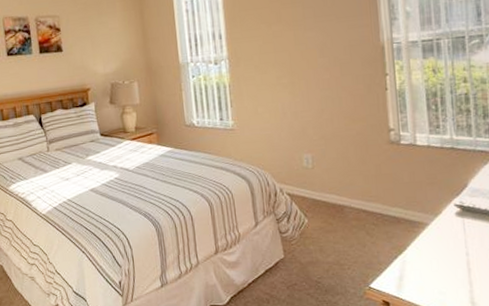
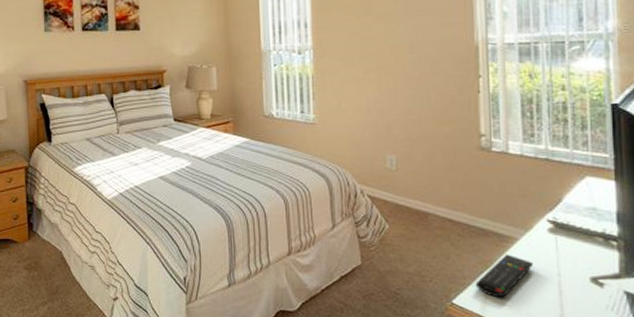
remote control: none [390,238,444,280] -> present [475,254,534,298]

